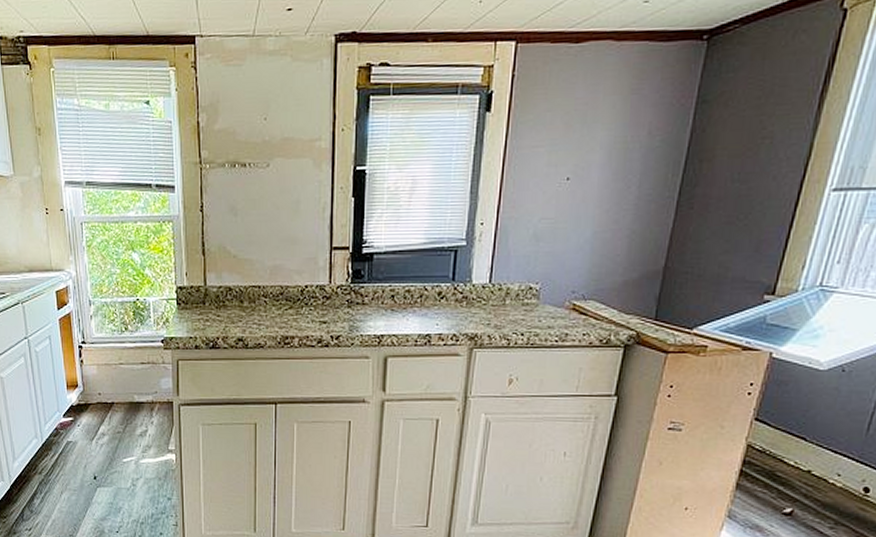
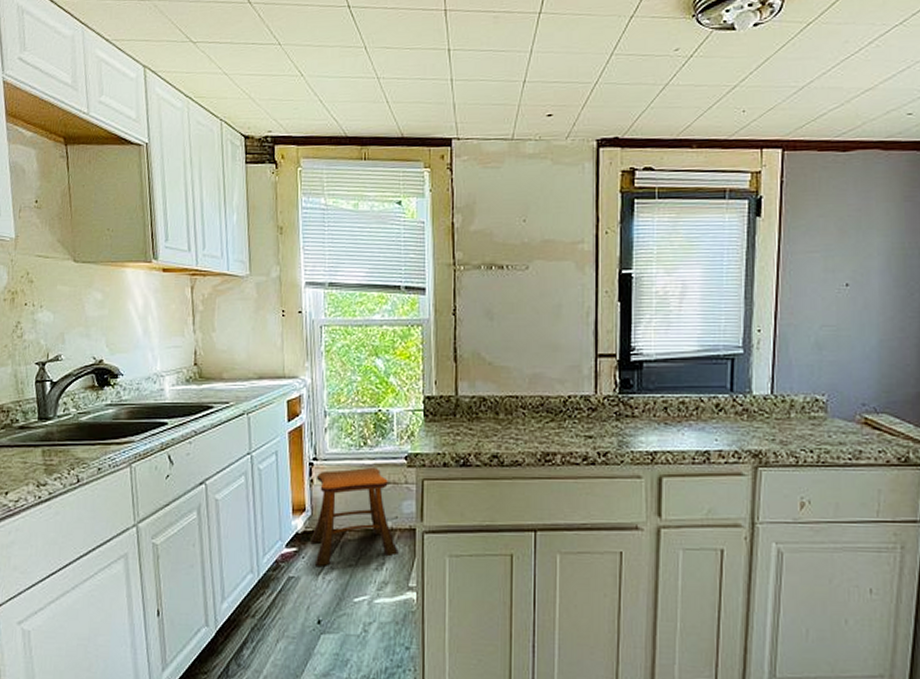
stool: none [84,349,159,433] -> present [310,466,399,566]

